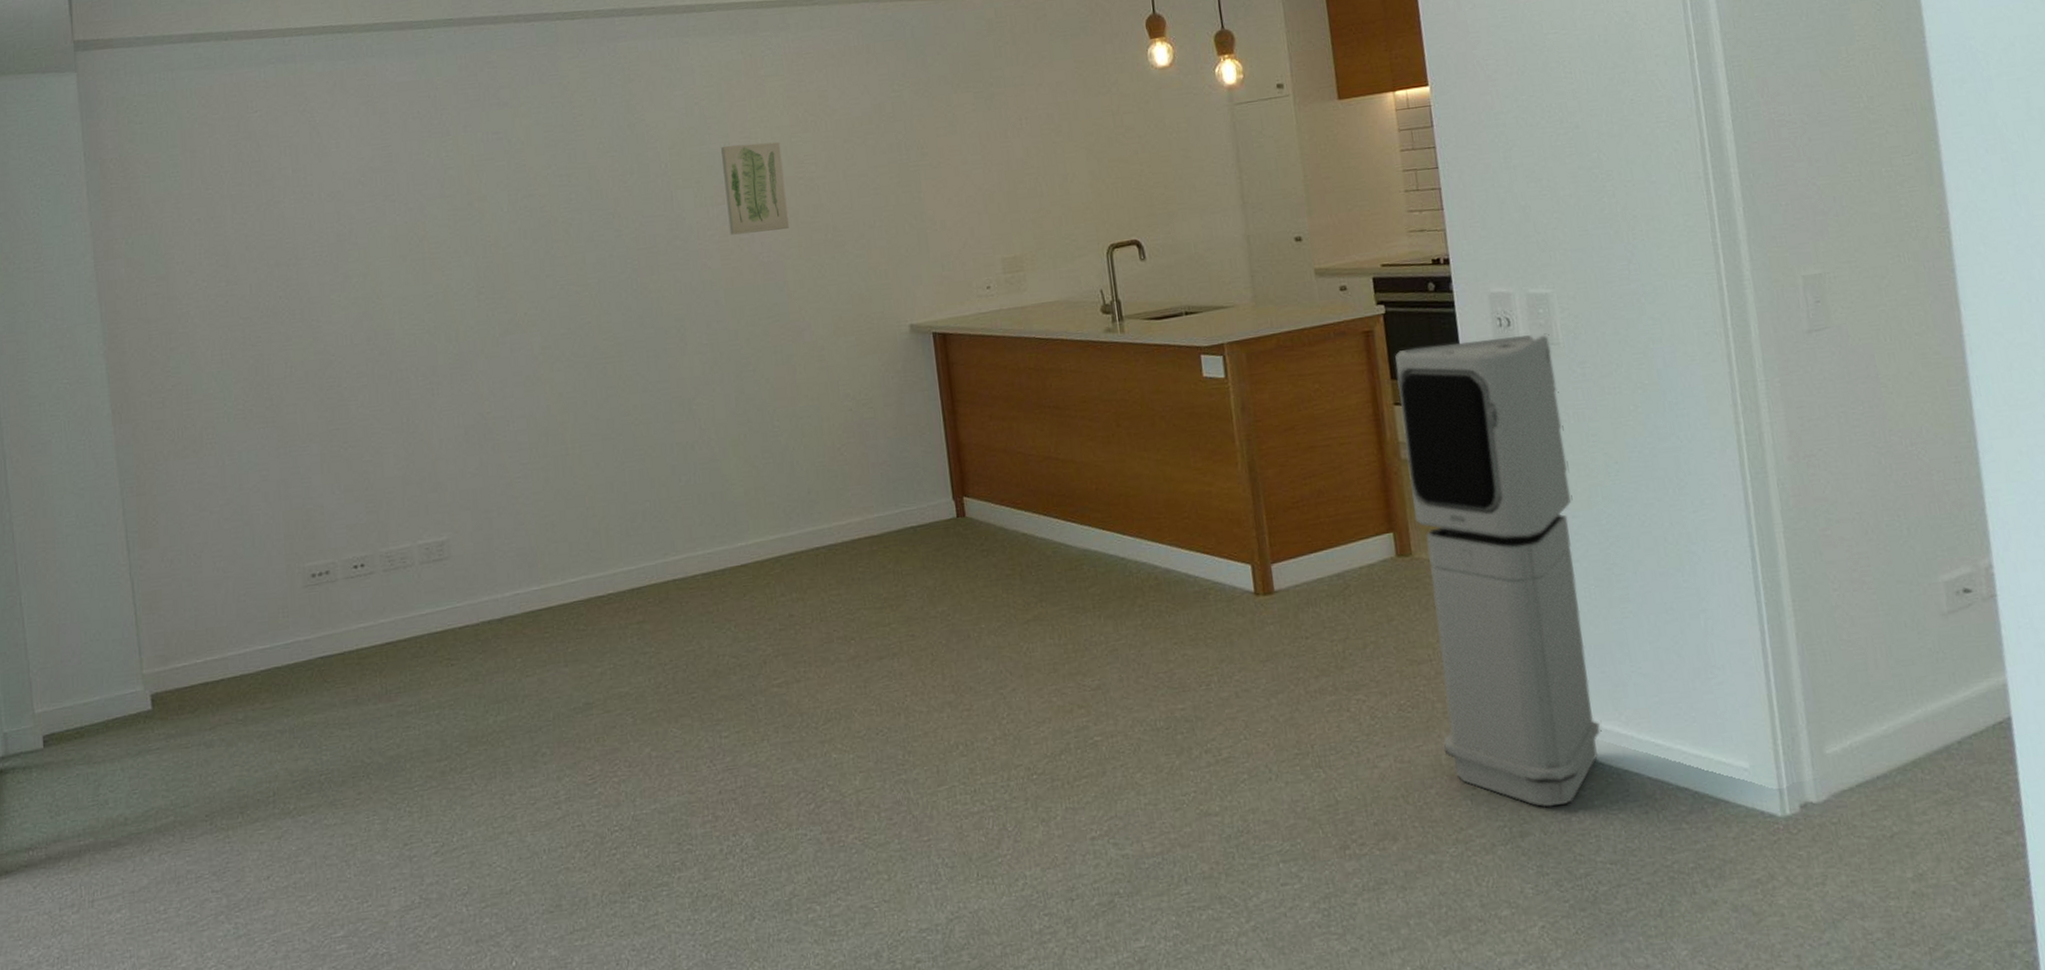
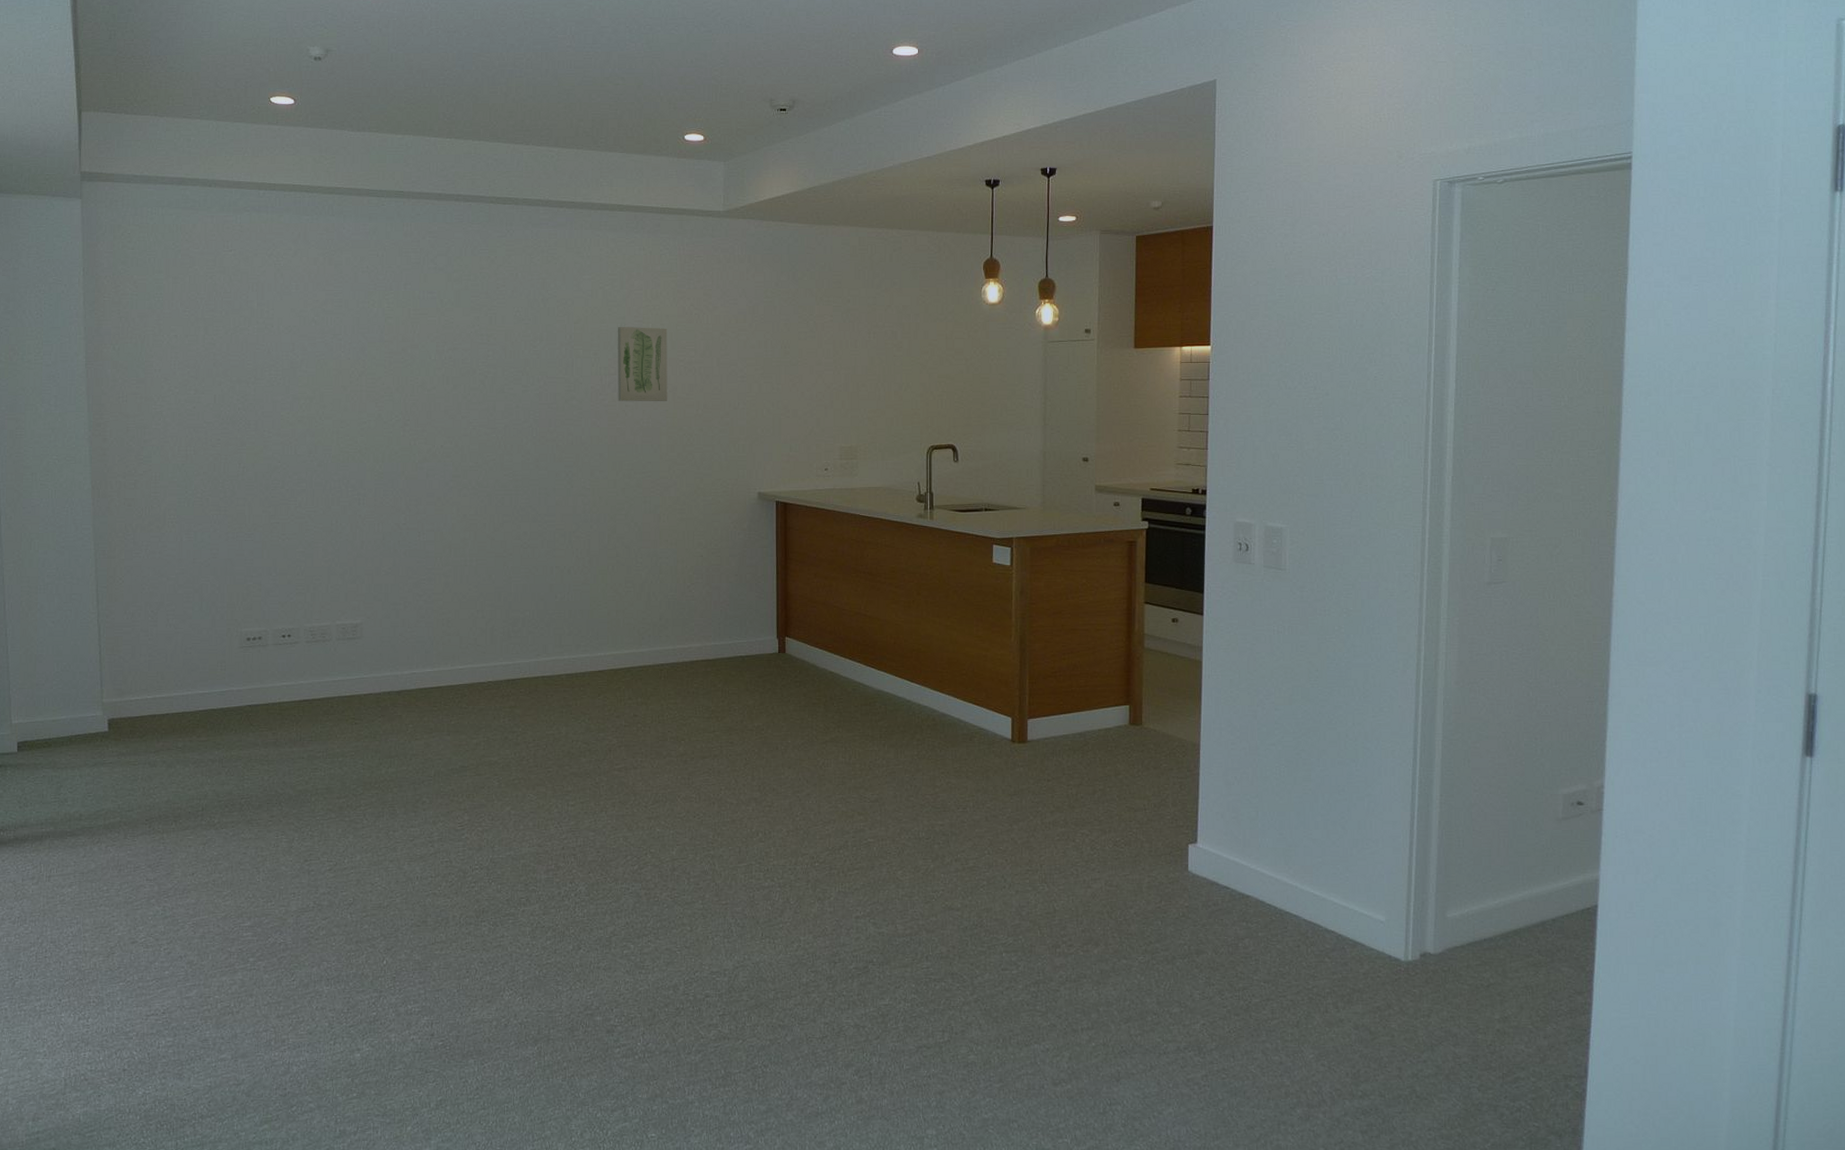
air purifier: present [1395,333,1602,808] -> none [1145,559,1280,934]

